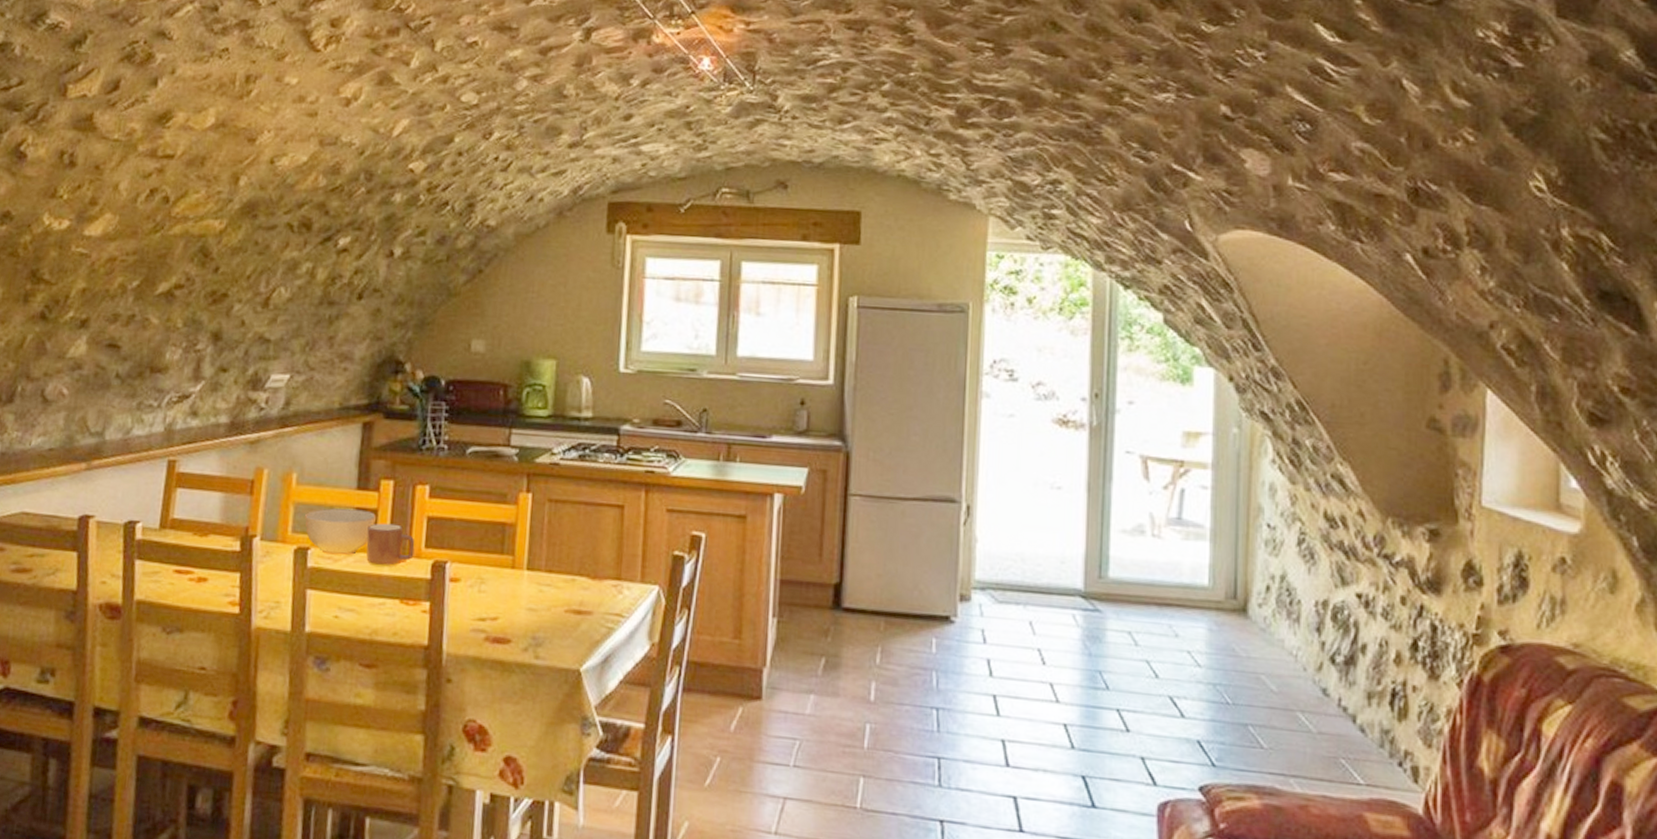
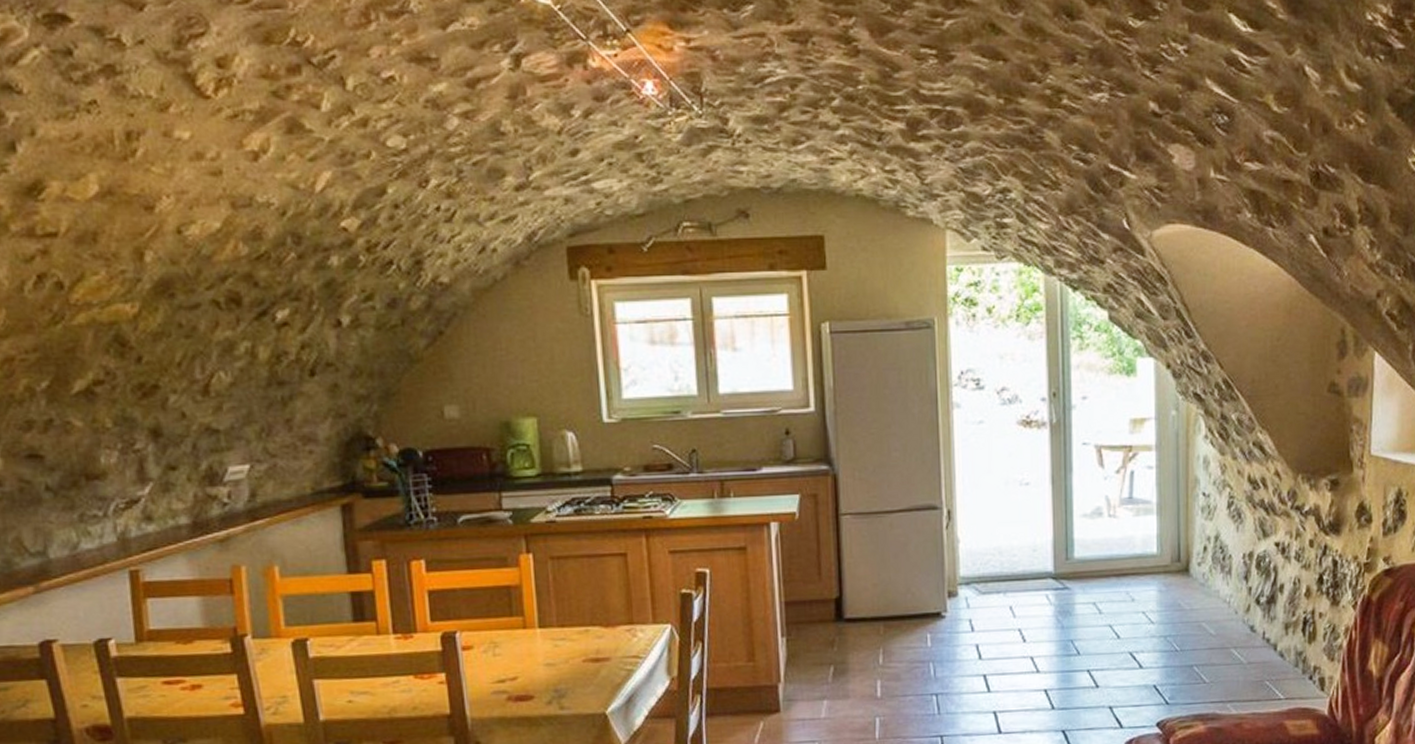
bowl: present [305,508,376,556] -> none [296,593,374,642]
mug: present [366,523,415,568] -> none [366,602,421,648]

